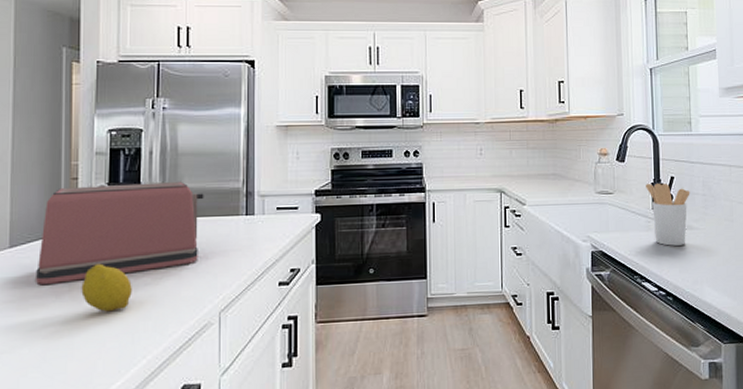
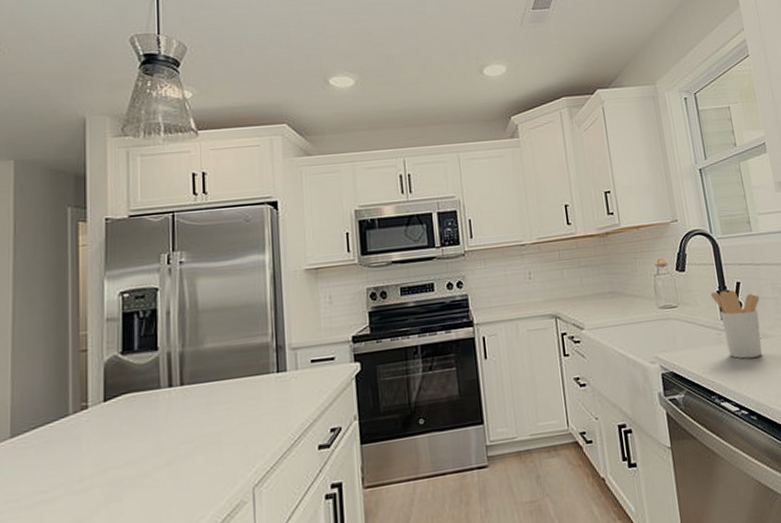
toaster: present [36,182,204,286] -> none [42,342,230,478]
fruit: present [81,263,132,312] -> none [94,445,152,502]

